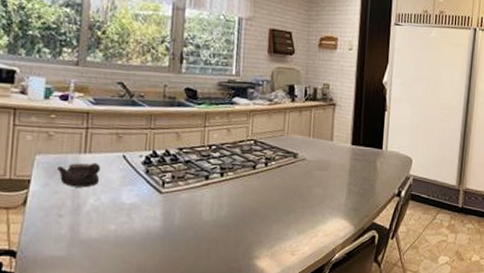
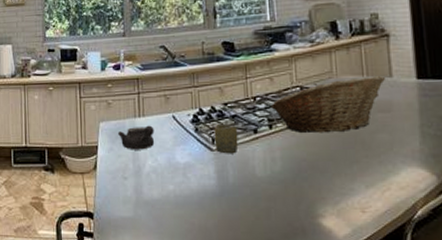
cup: none [164,167,190,198] -> present [214,123,239,154]
fruit basket: none [224,137,327,185] -> present [271,75,385,134]

